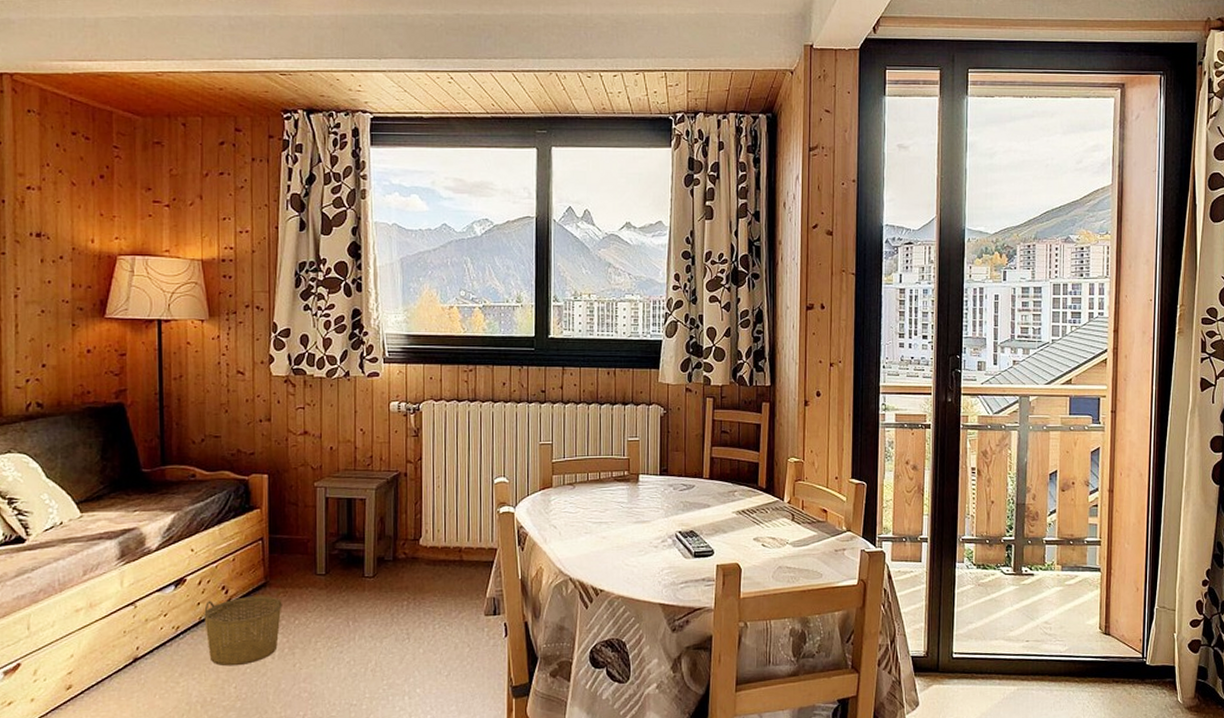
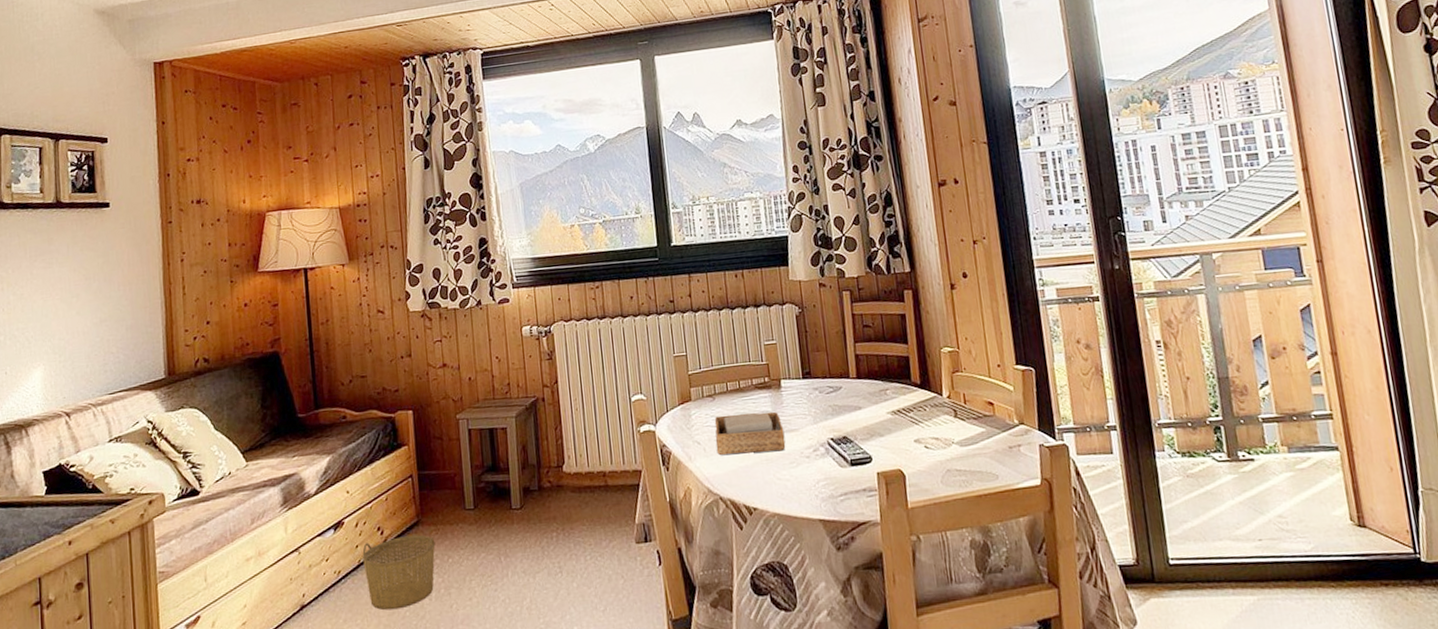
napkin holder: none [571,502,637,540] -> present [714,411,786,456]

